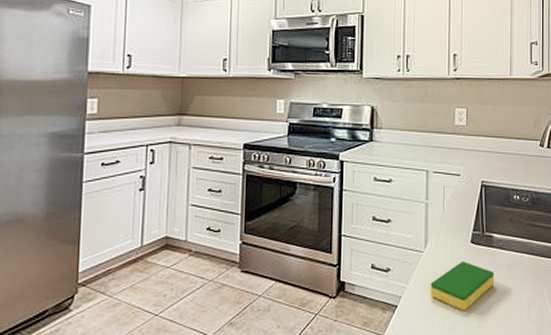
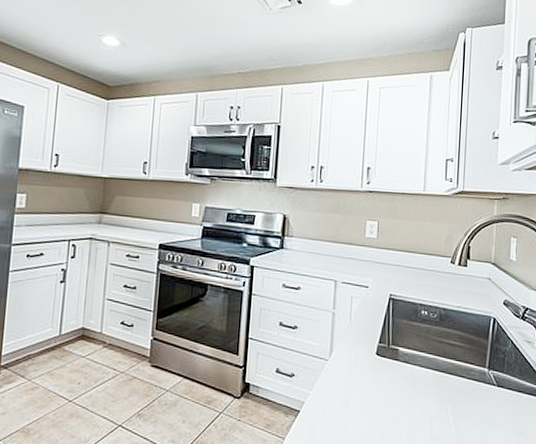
dish sponge: present [430,262,495,311] -> none [332,372,399,421]

